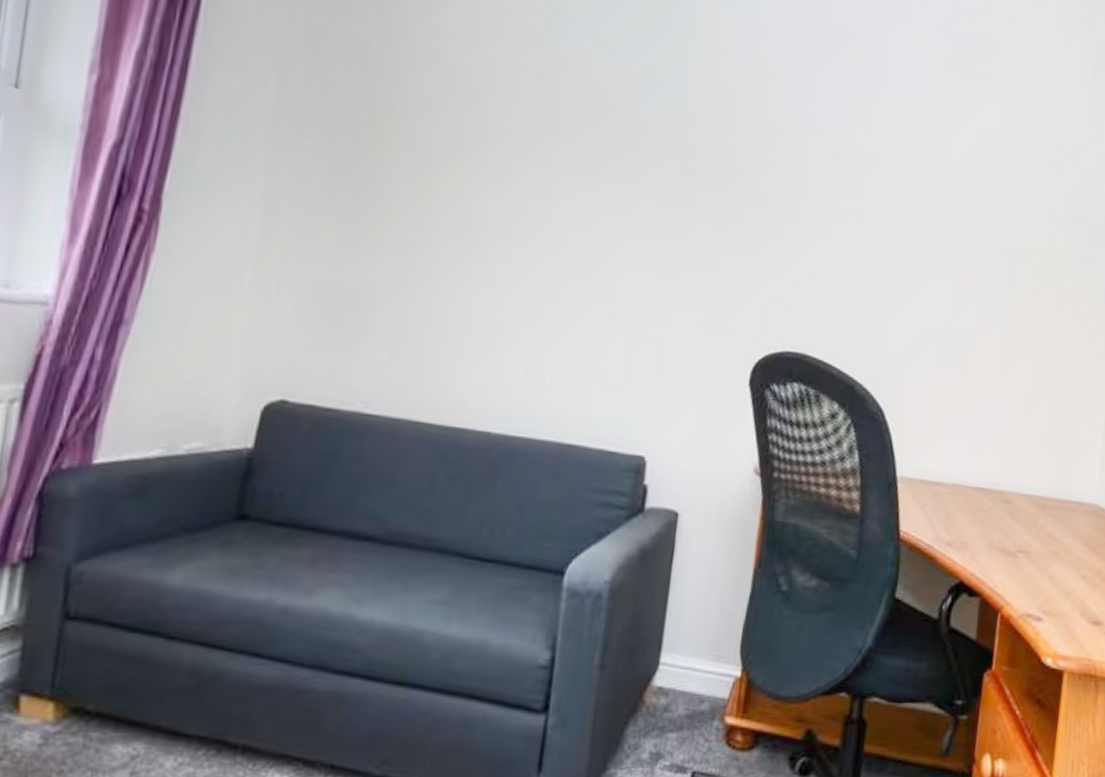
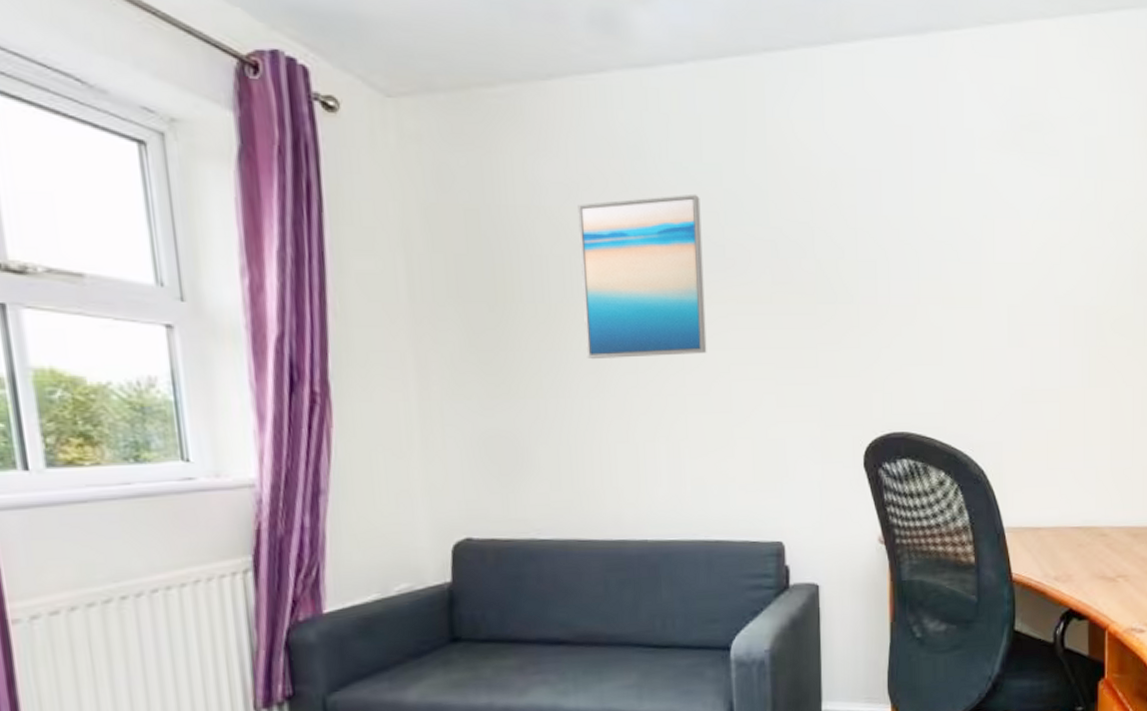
wall art: none [459,54,614,234] -> present [577,194,707,360]

